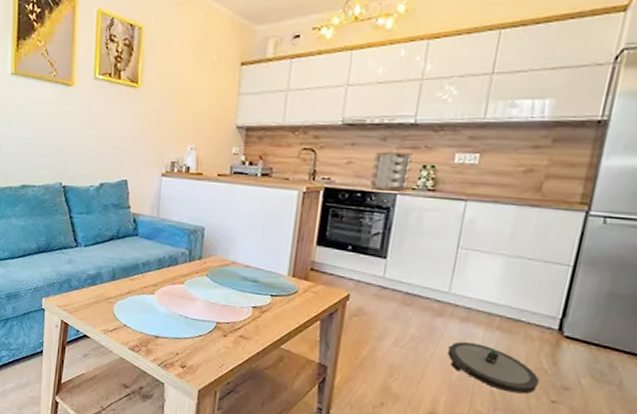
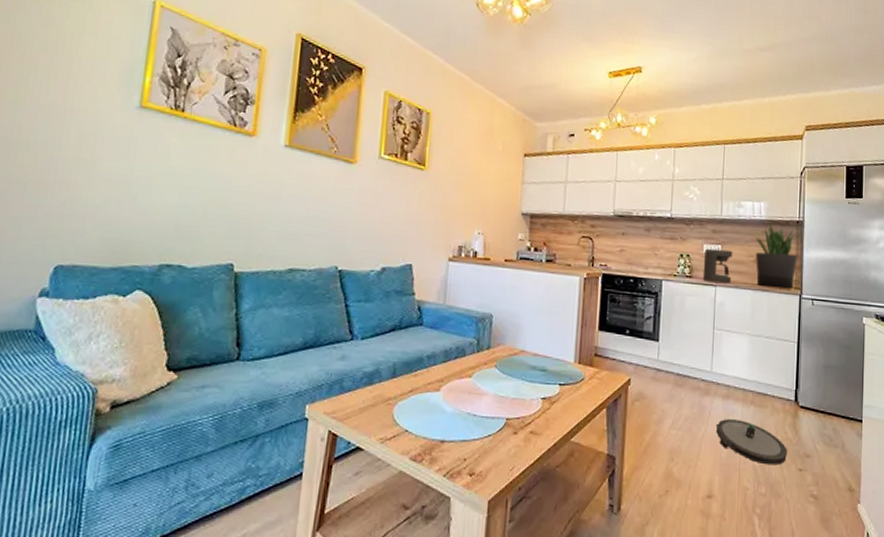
spice rack: present [369,146,414,192] -> none [639,237,673,278]
coffee maker: none [449,158,496,199] -> present [702,248,733,284]
planter: none [524,124,593,205] -> present [755,223,798,290]

